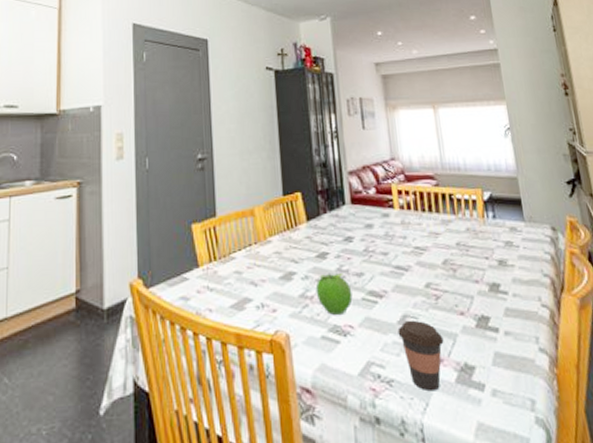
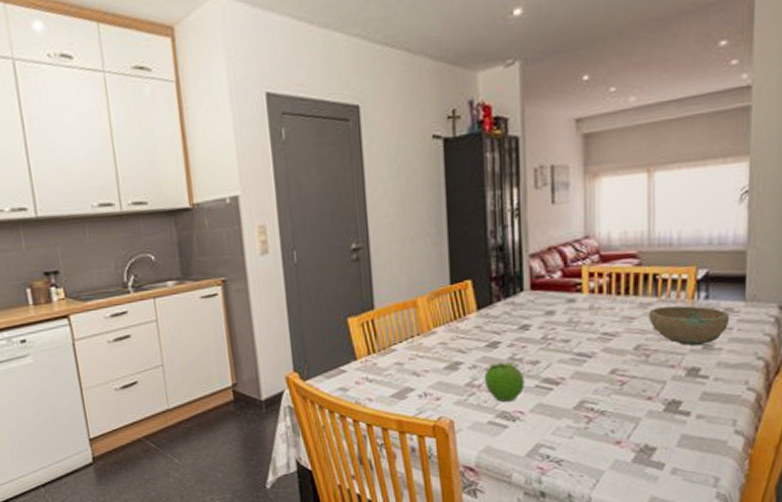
coffee cup: present [397,320,444,392] -> none [573,405,624,470]
bowl: none [450,223,516,263] -> present [649,305,730,347]

